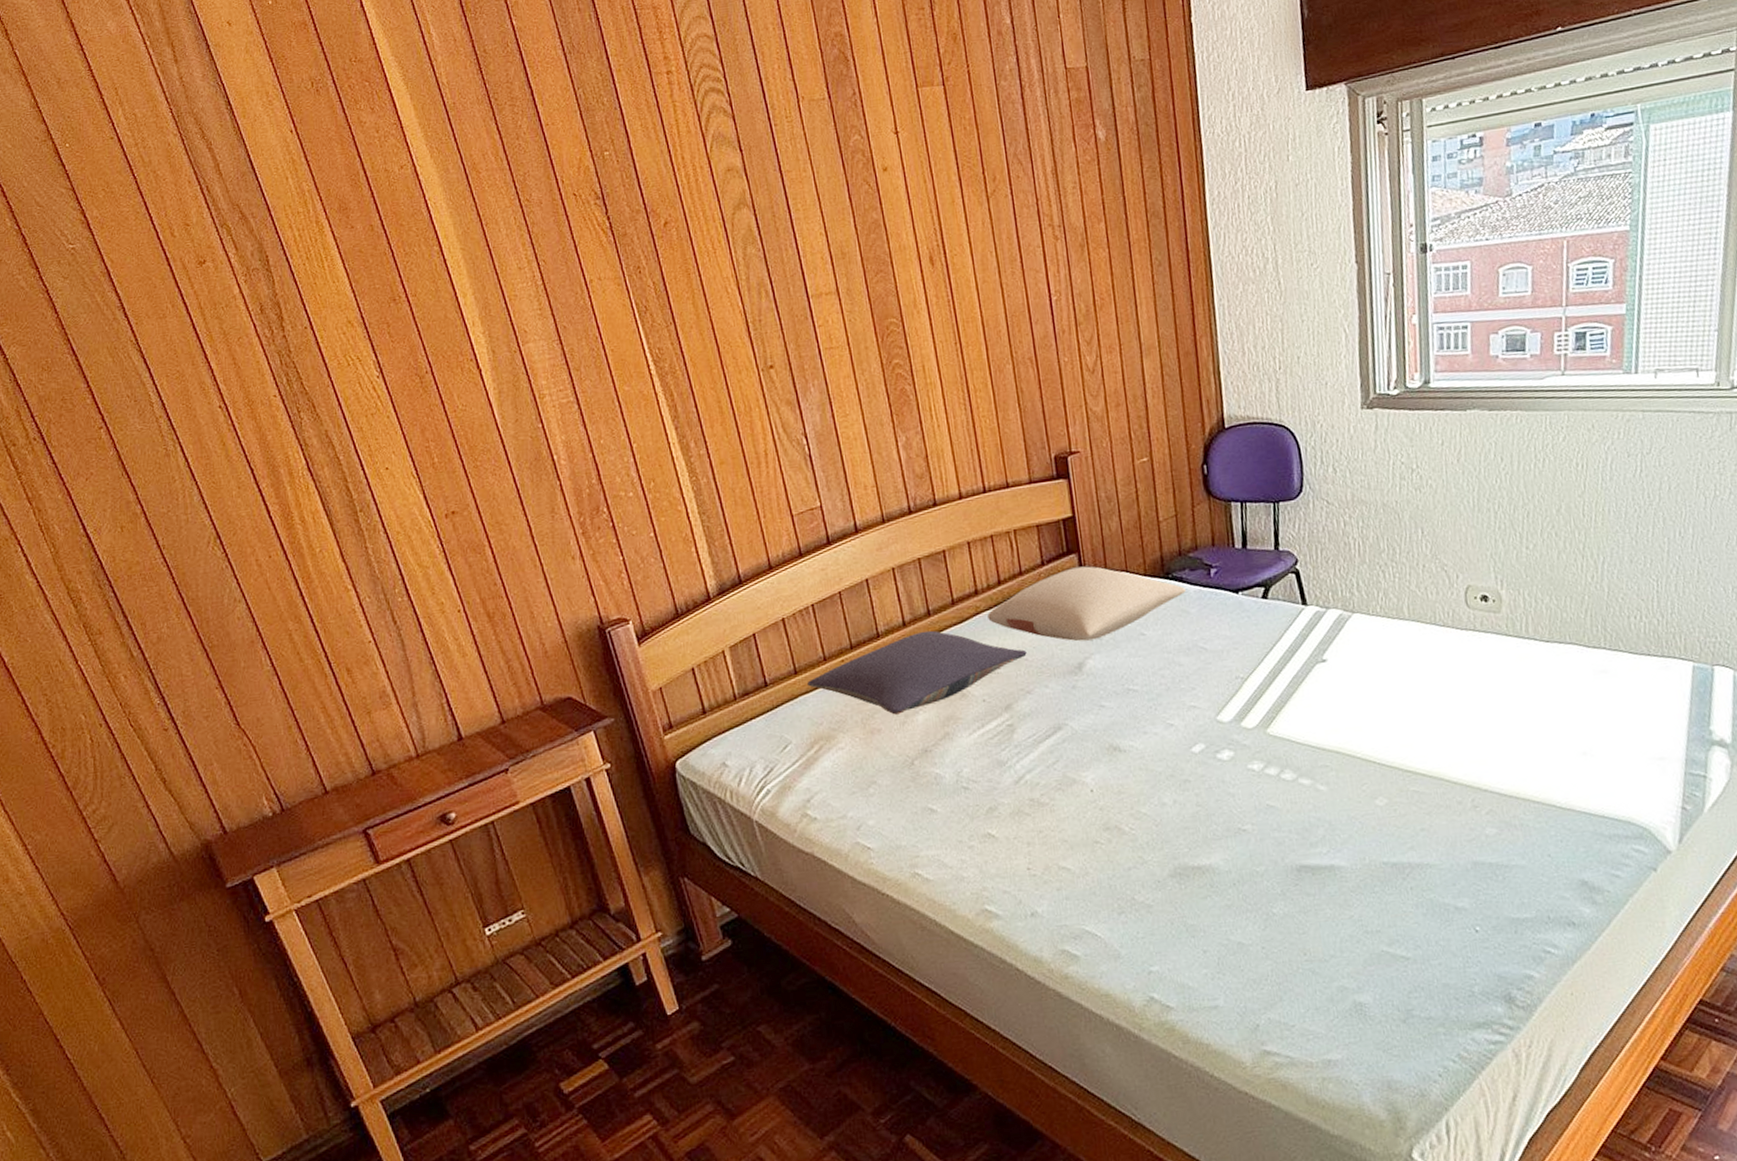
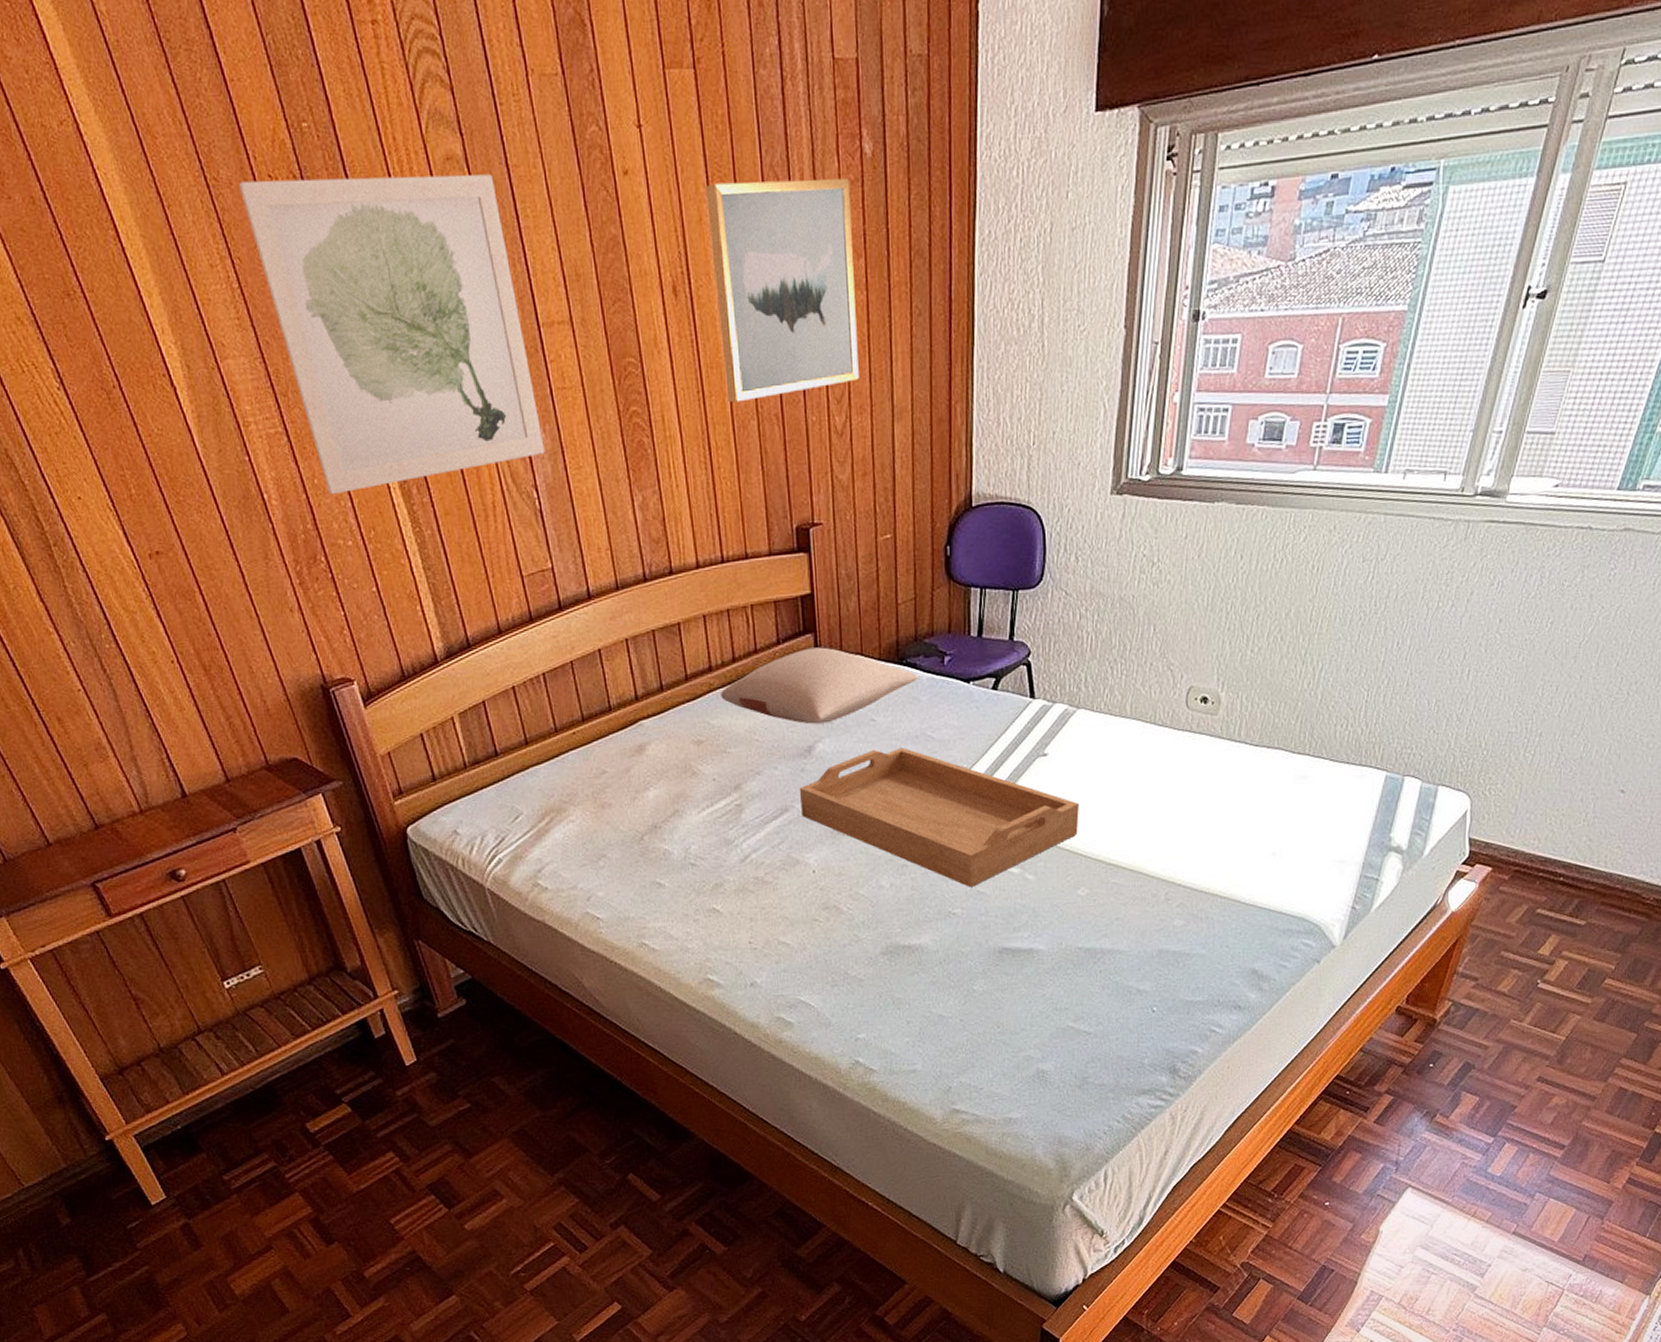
wall art: none [548,179,814,453] -> present [239,174,545,495]
pillow: present [807,630,1027,715] -> none [538,706,758,790]
wall art: none [956,159,1107,351] -> present [705,178,859,403]
serving tray: none [1072,659,1369,801] -> present [800,747,1079,887]

